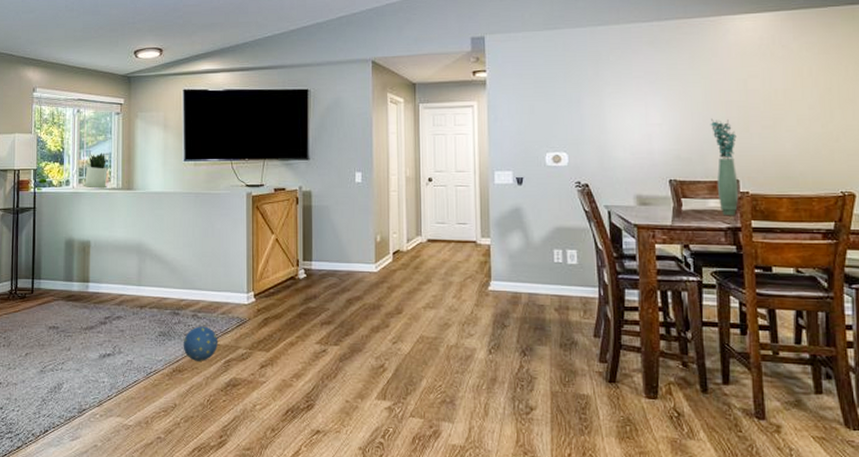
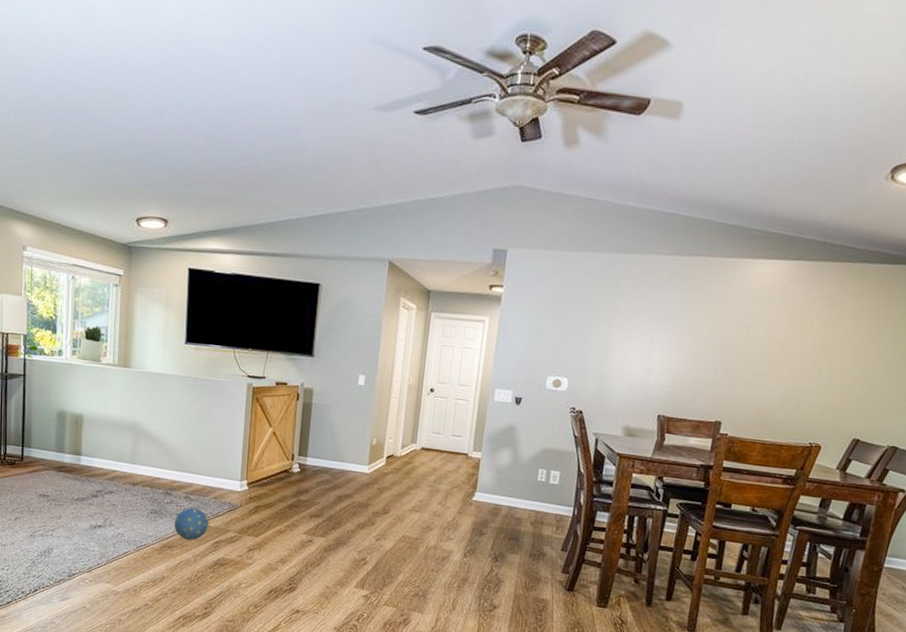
vase: present [710,118,739,216] -> none [698,360,729,455]

